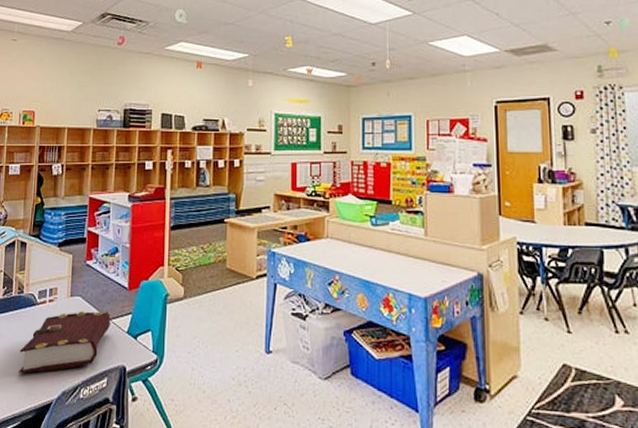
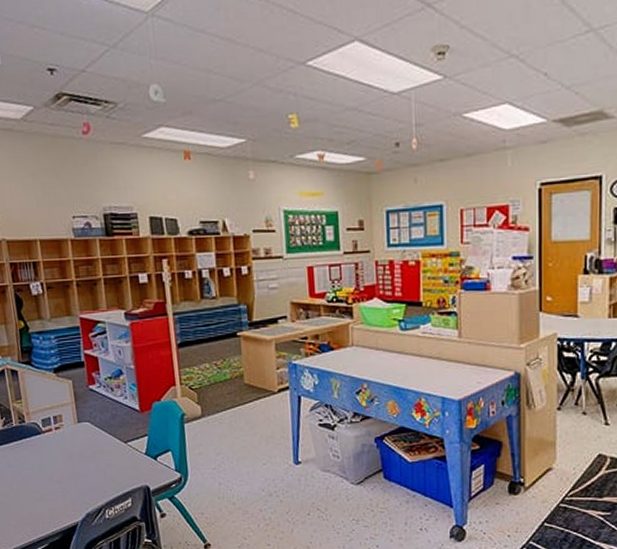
book: present [18,311,111,374] -> none [33,435,126,500]

